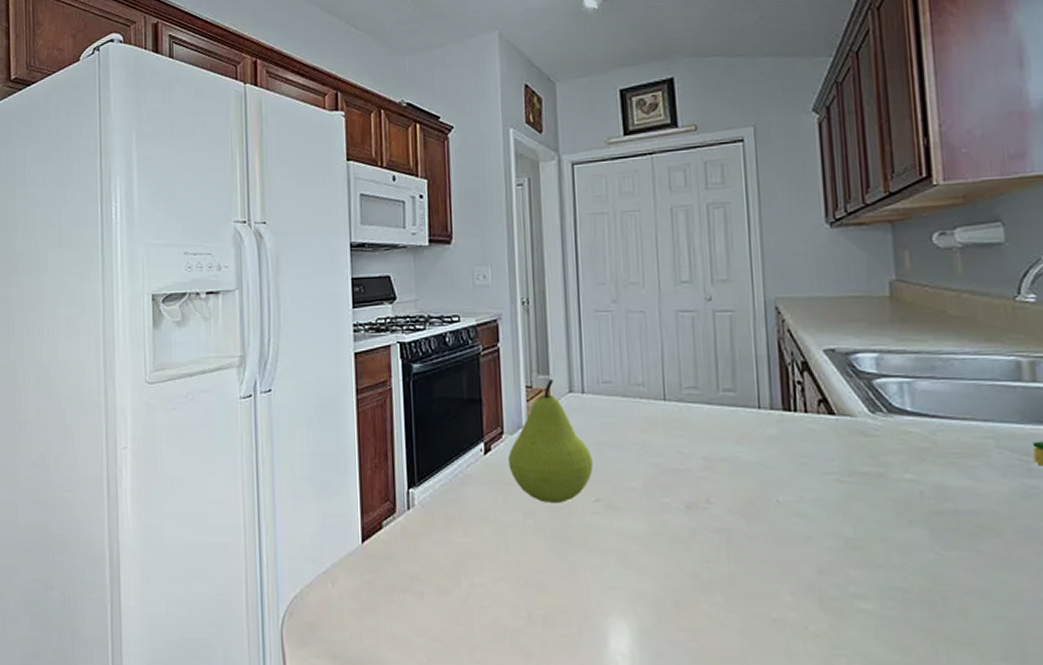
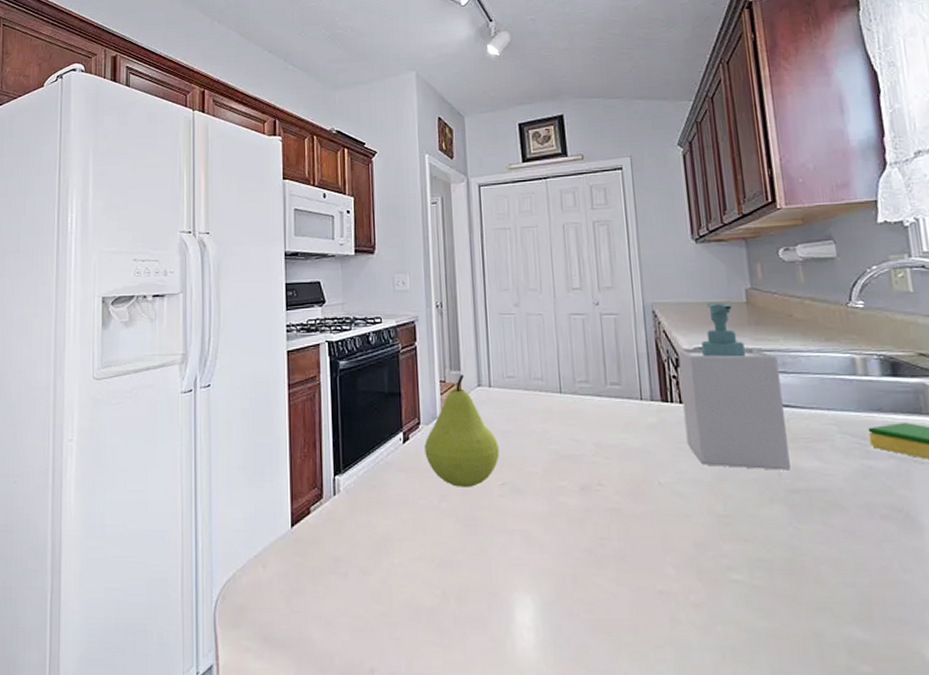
soap bottle: none [804,297,935,489] -> present [677,302,791,471]

